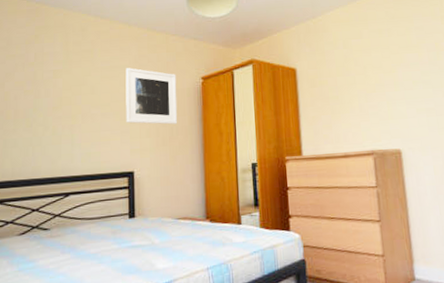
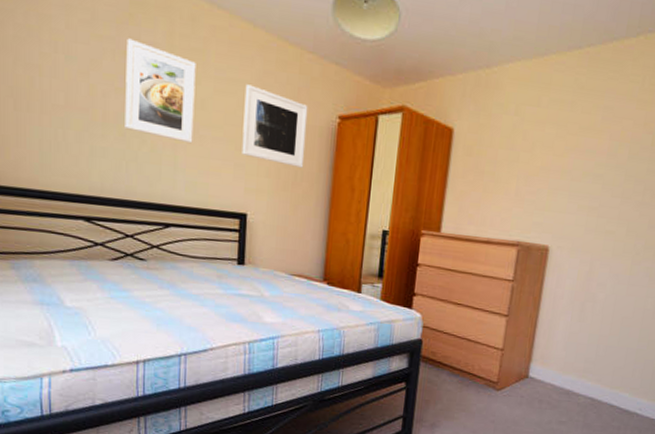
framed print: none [32,53,86,123] -> present [125,38,196,144]

